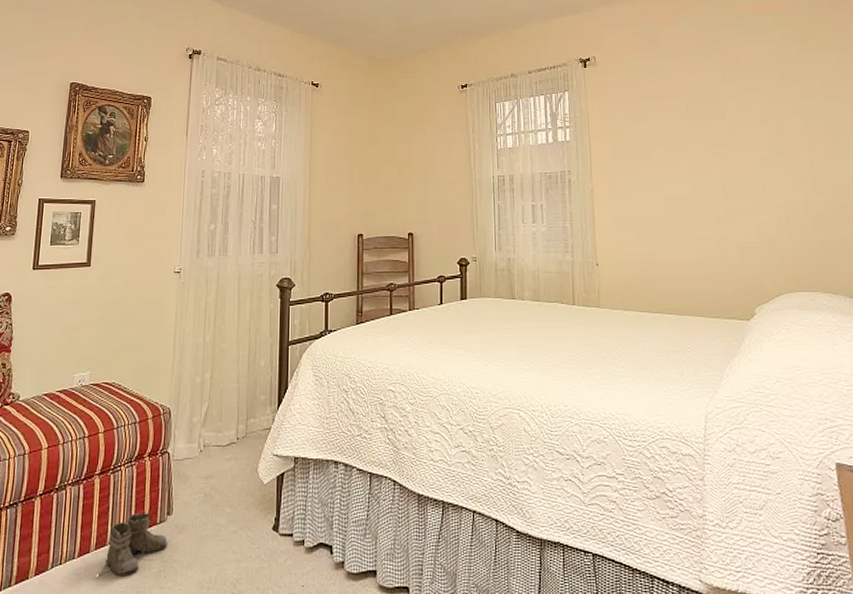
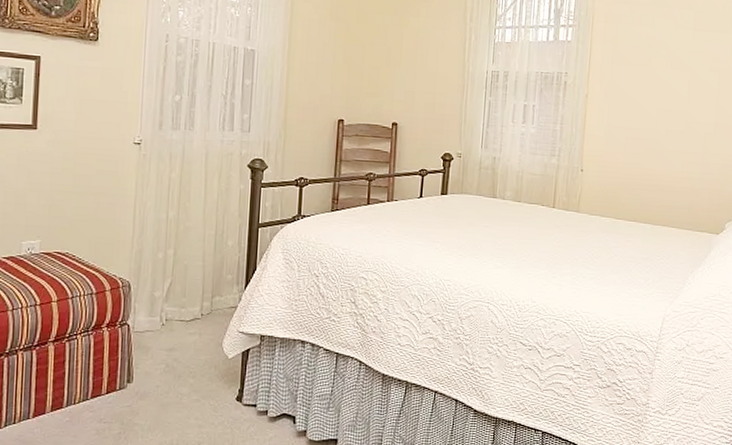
boots: present [98,513,168,577] -> none [55,379,128,437]

